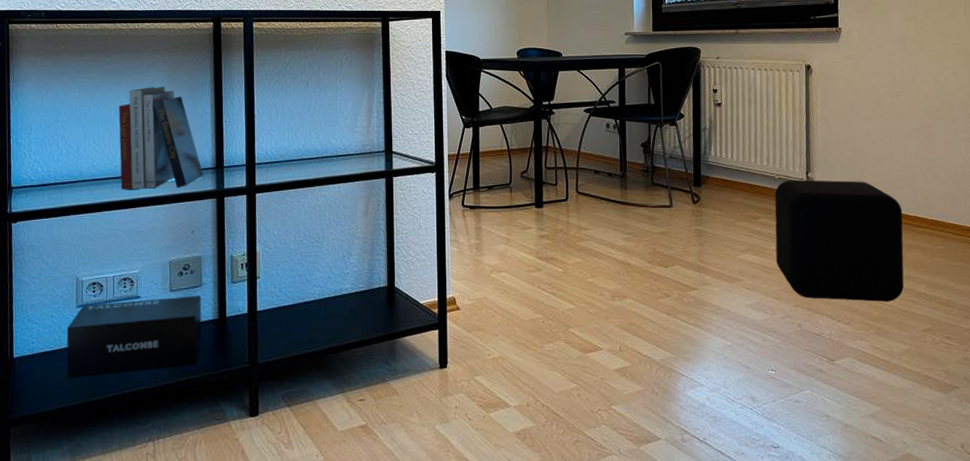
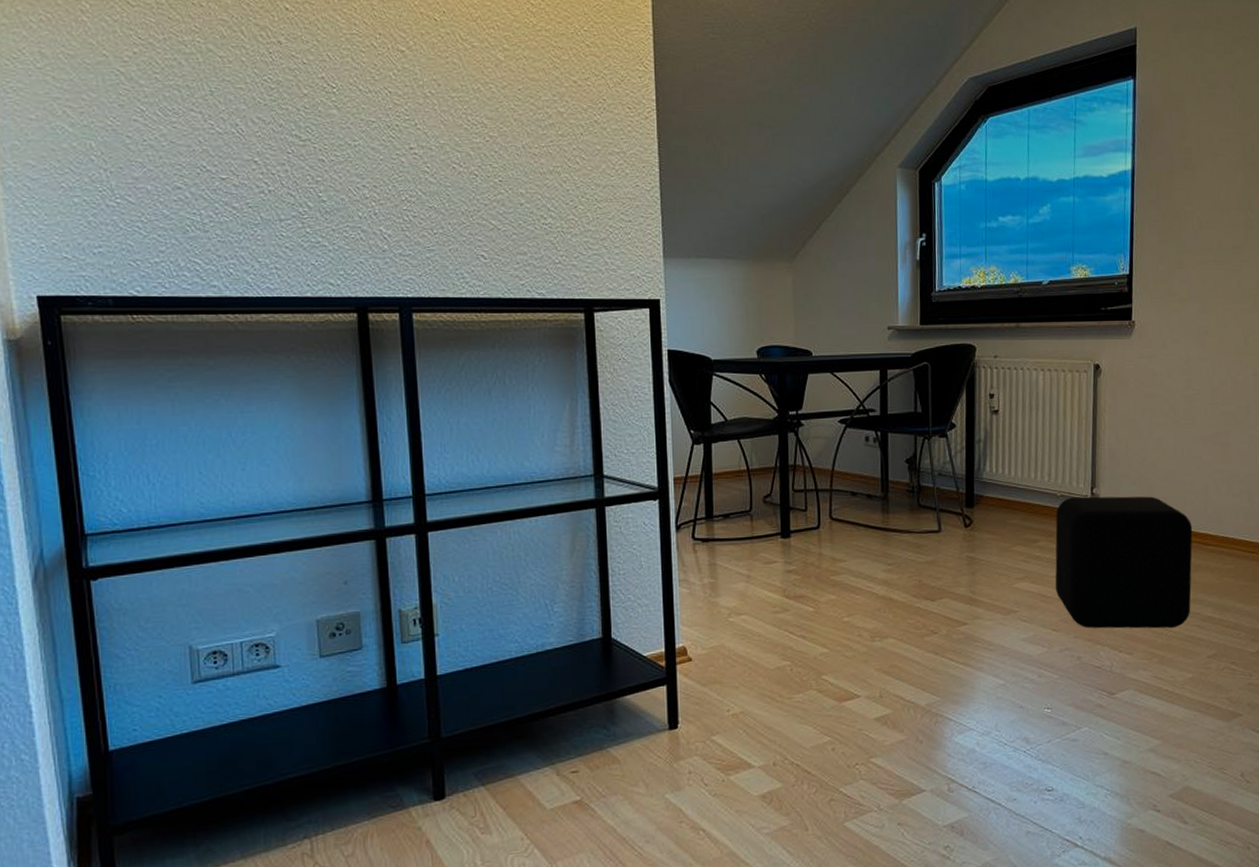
box: present [66,295,202,378] -> none [181,660,367,771]
books: present [118,87,204,190] -> none [232,398,357,534]

